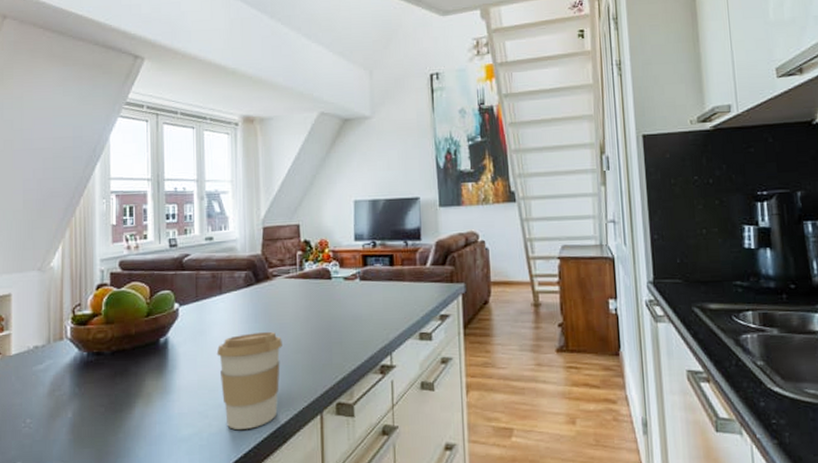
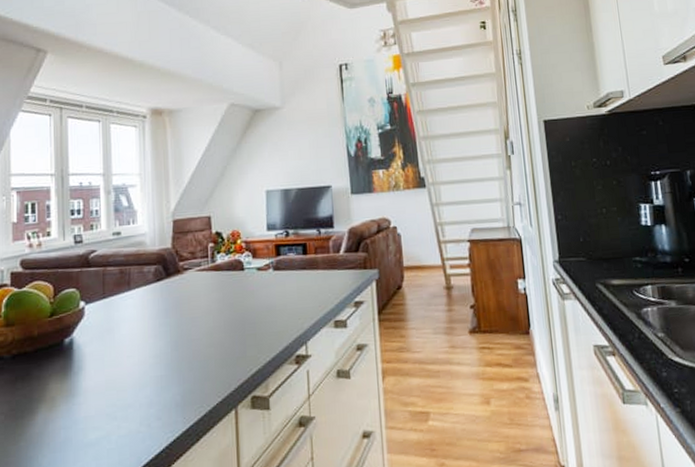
coffee cup: present [216,331,282,429] -> none [125,326,195,430]

